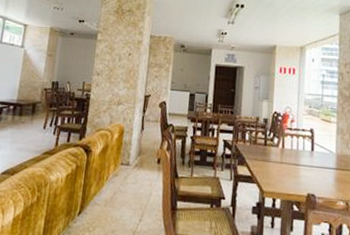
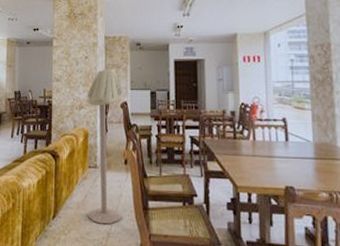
floor lamp: none [115,66,162,223] -> present [86,68,122,225]

